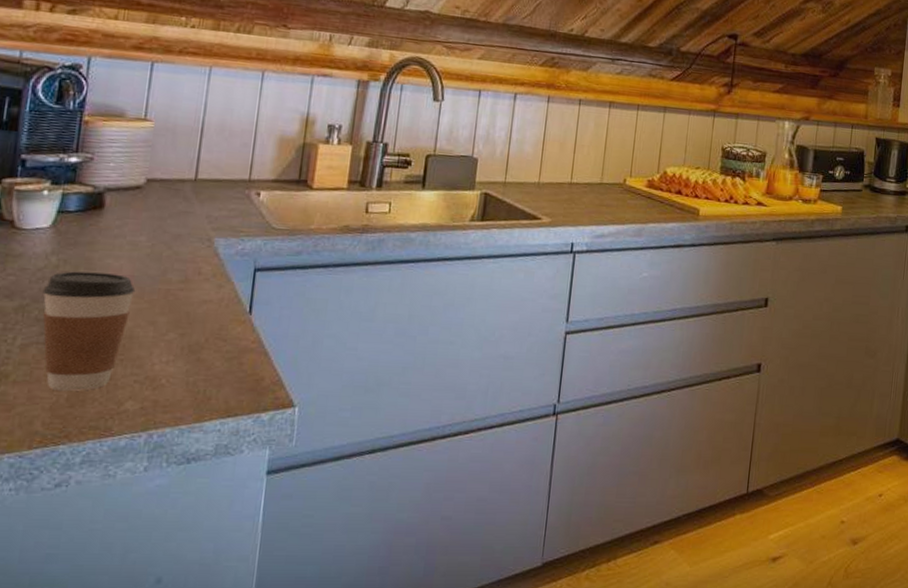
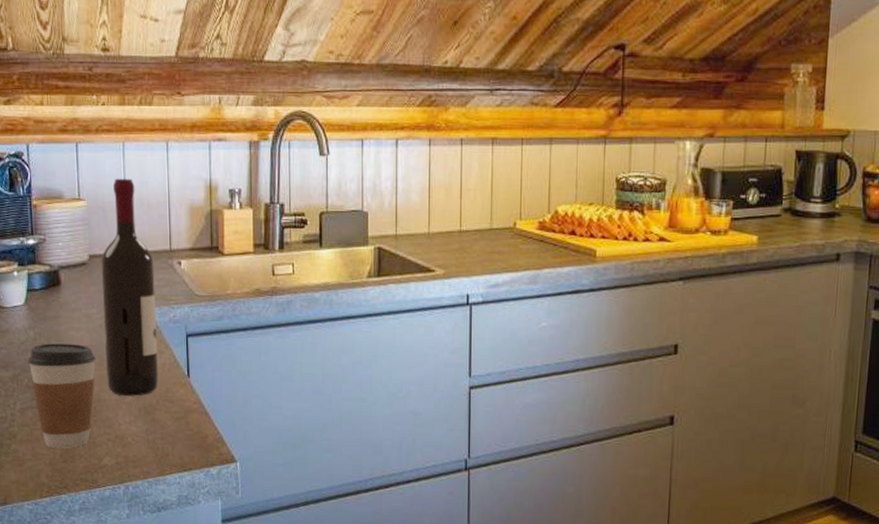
wine bottle: none [145,102,228,333] -> present [101,178,158,396]

